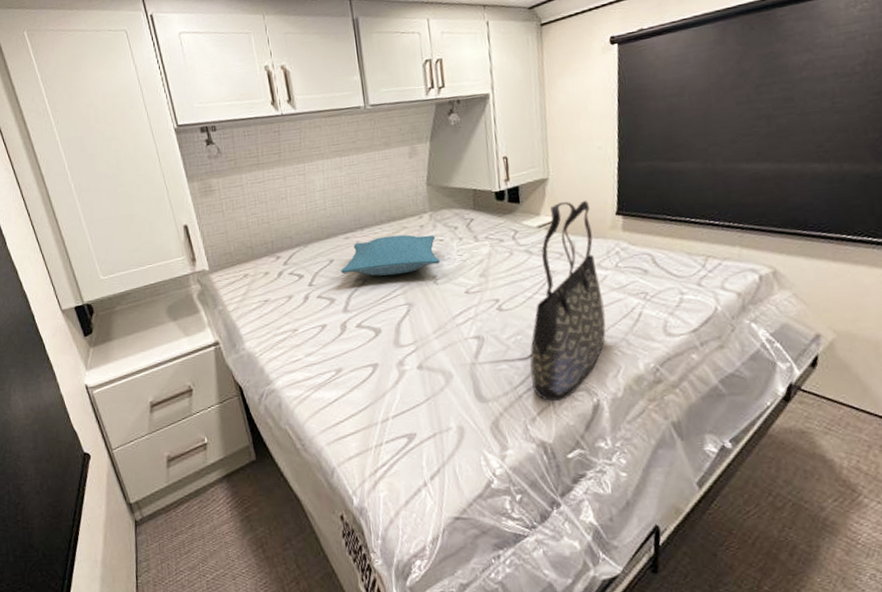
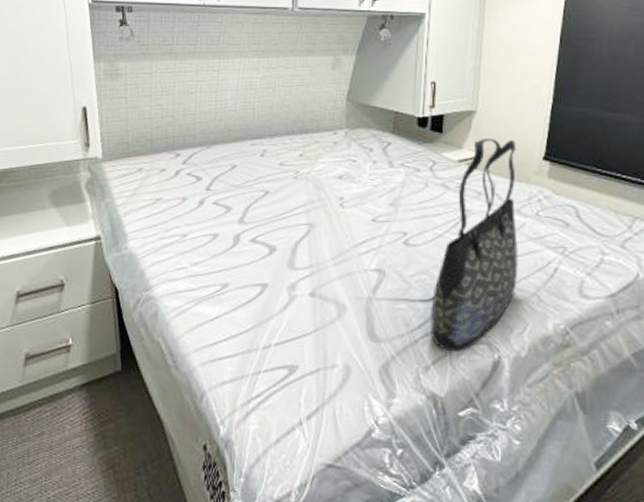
pillow: present [341,234,440,276] -> none [242,148,349,192]

